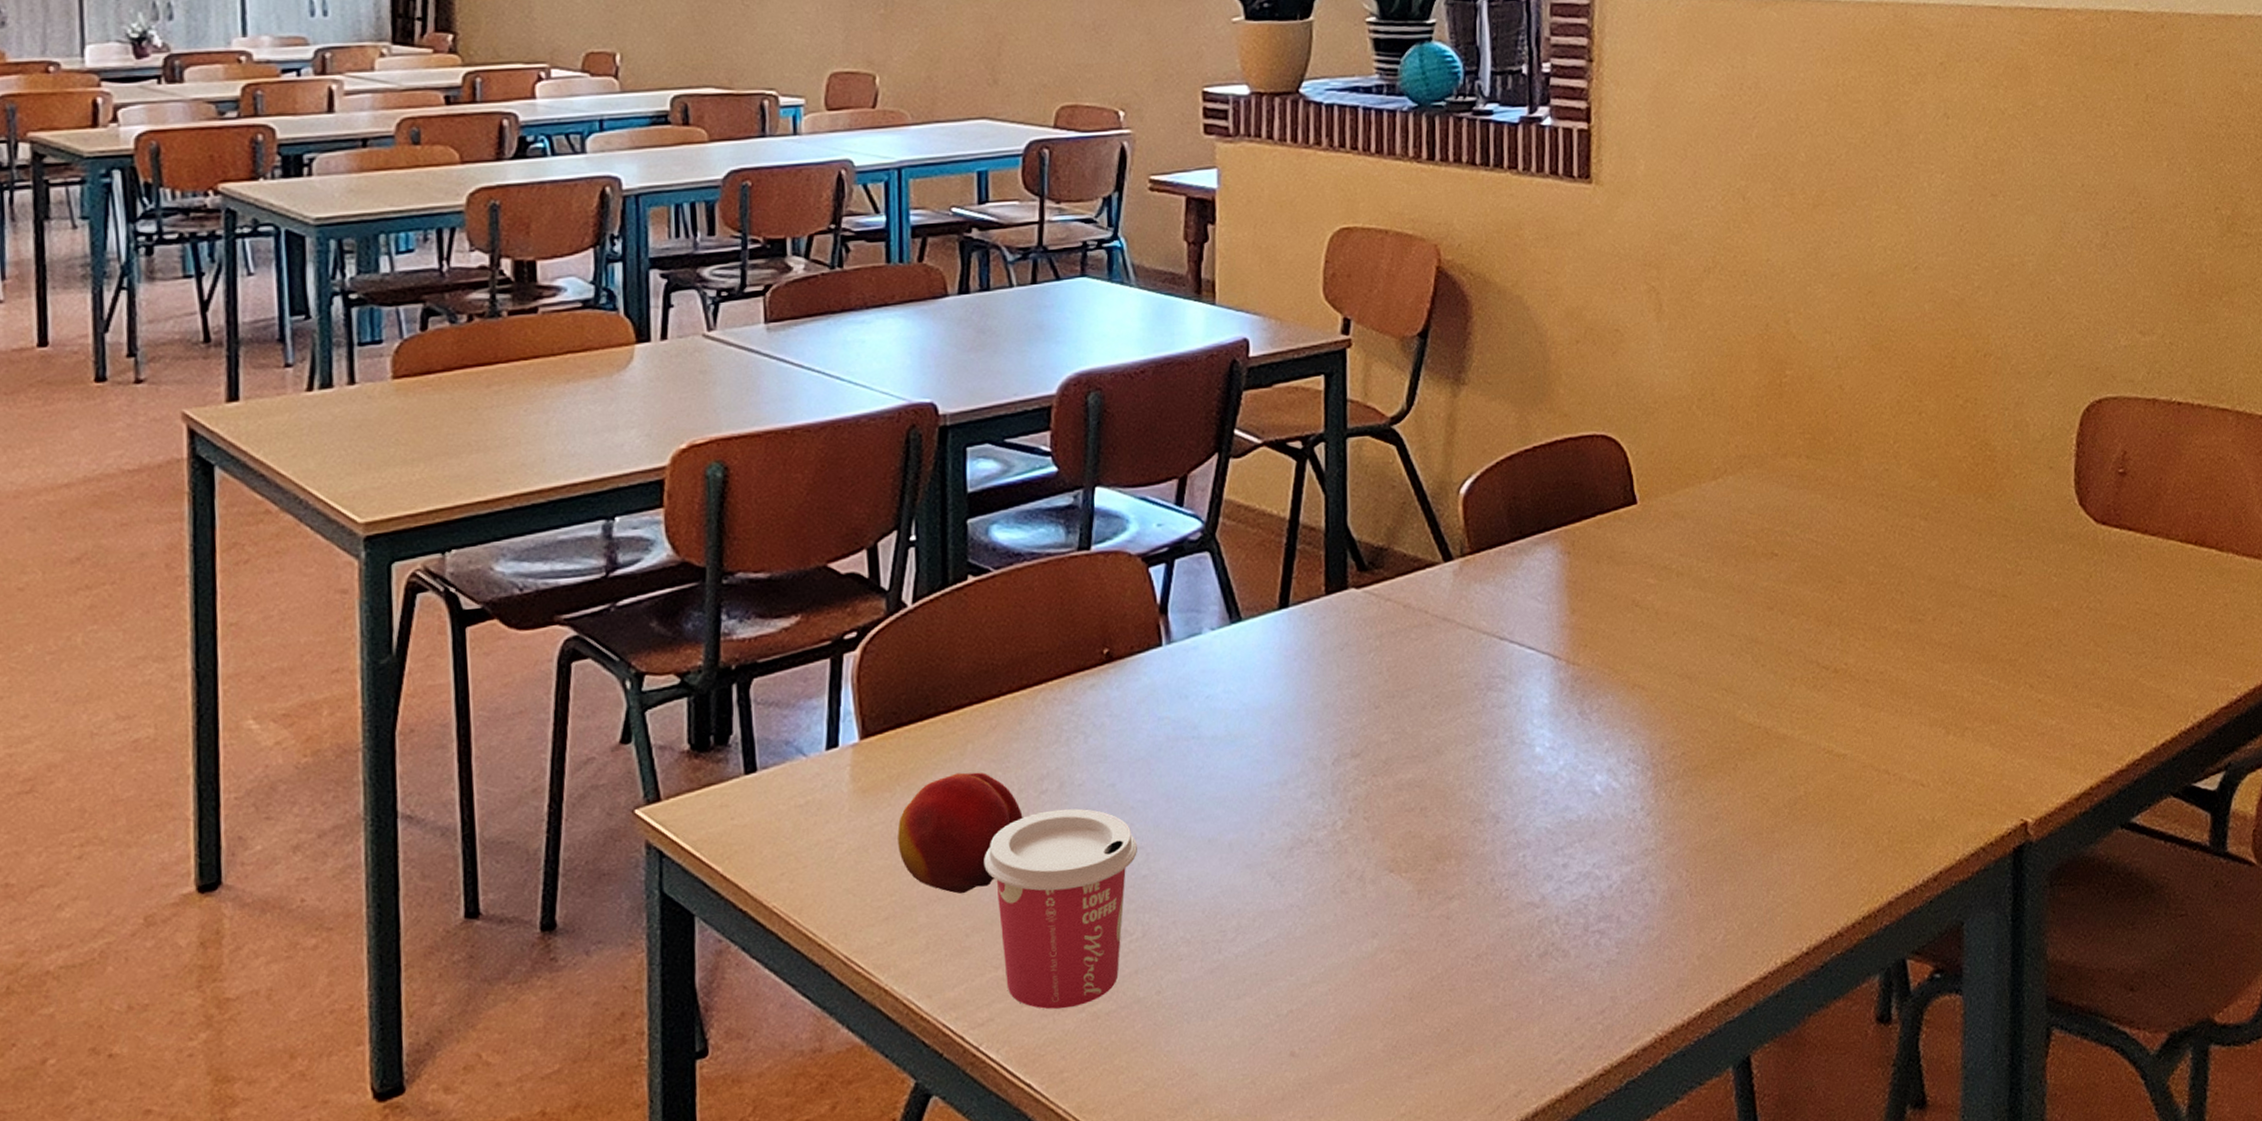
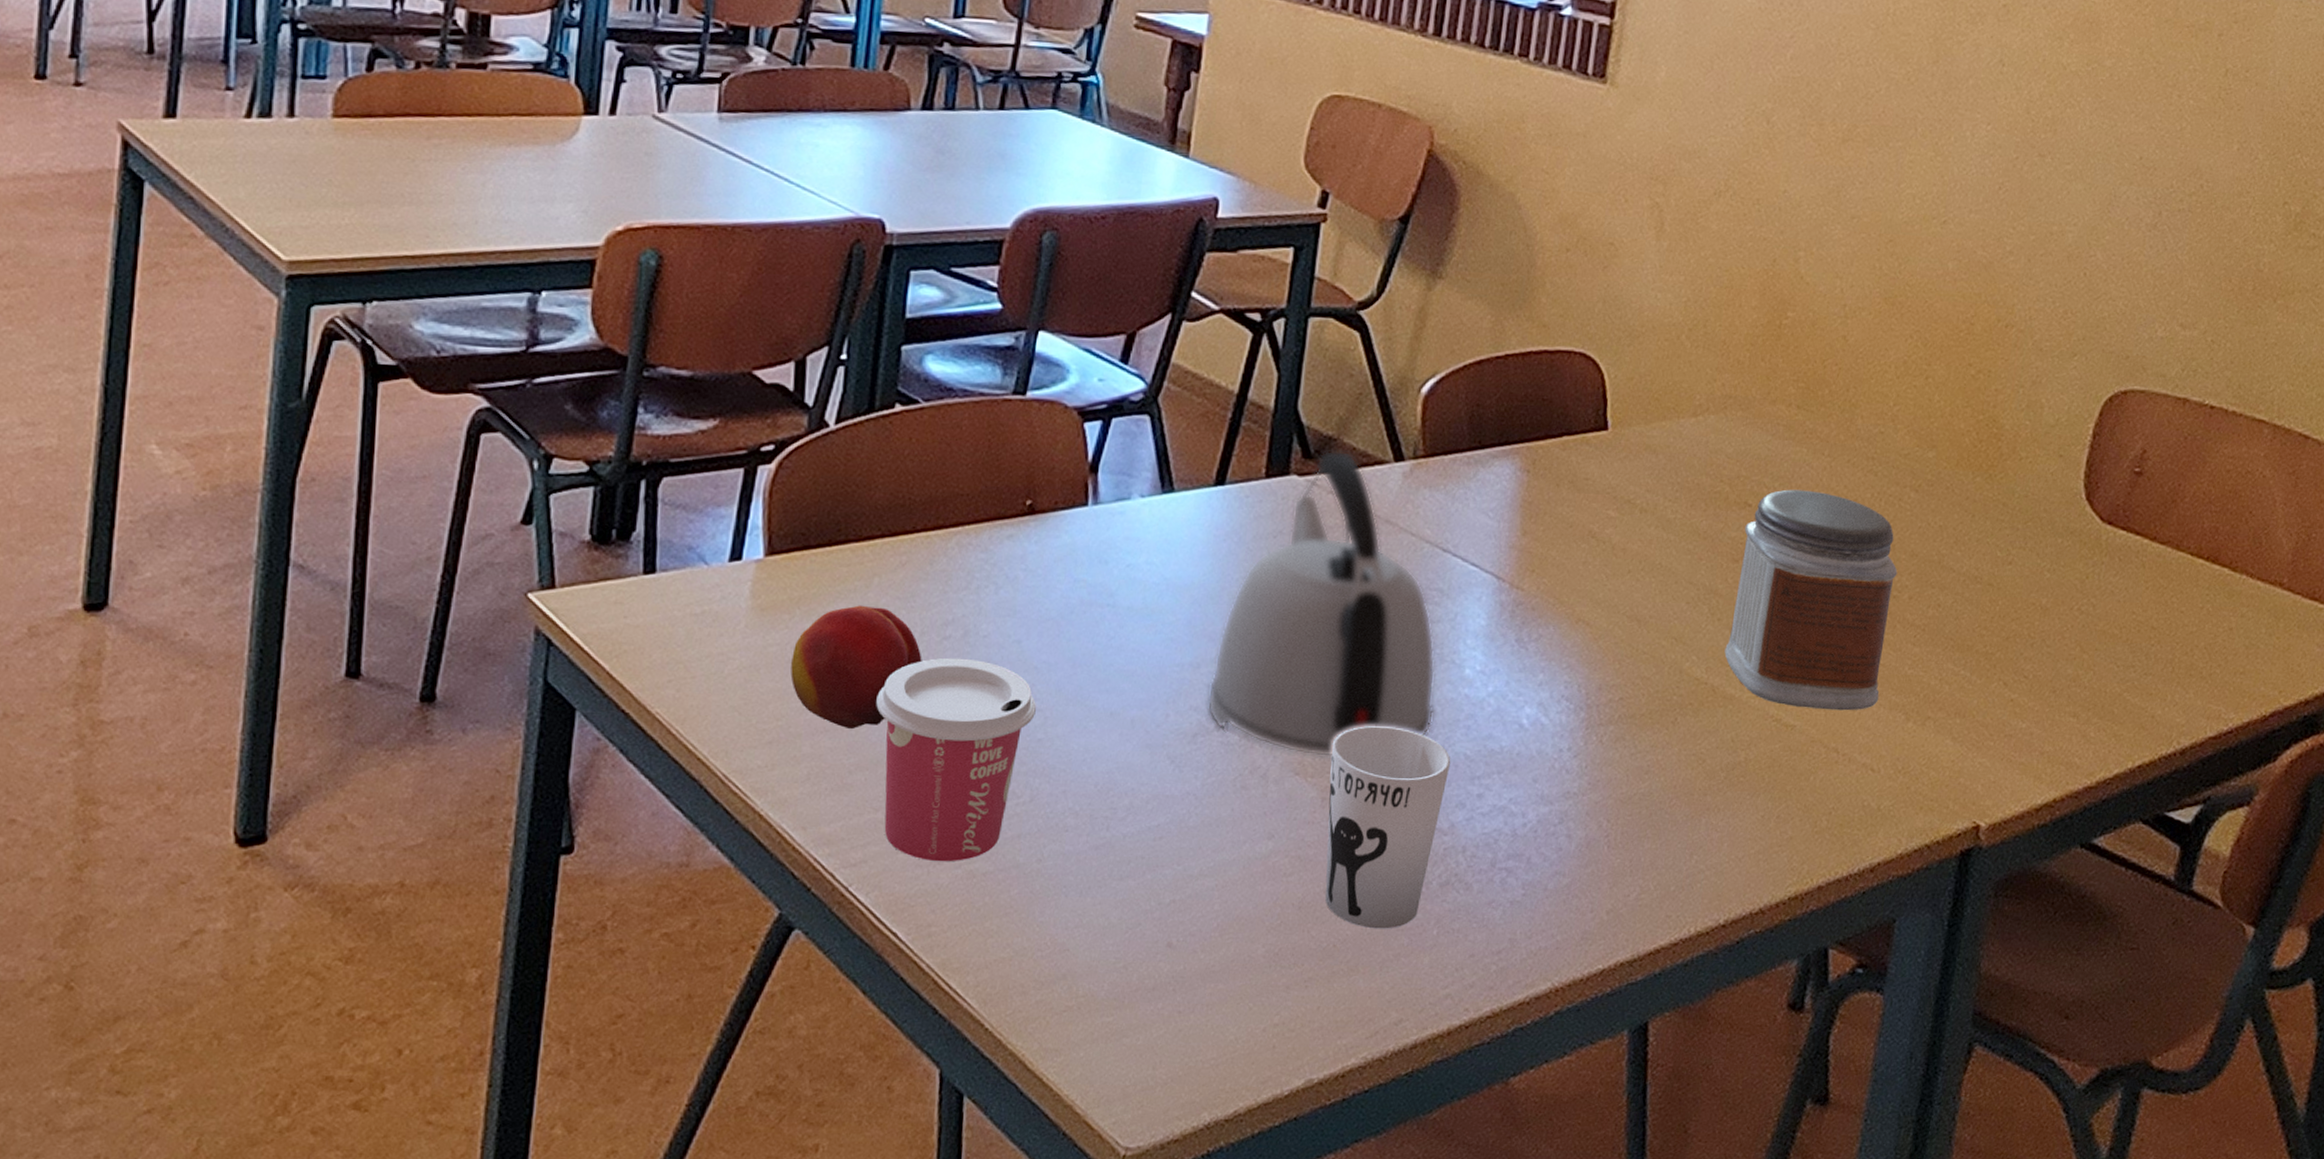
kettle: none [1298,558,1513,853] -> present [1206,450,1436,758]
cup: none [1420,812,1534,1008] -> present [1325,725,1451,929]
jar: none [1772,533,1919,737] -> present [1724,489,1898,711]

